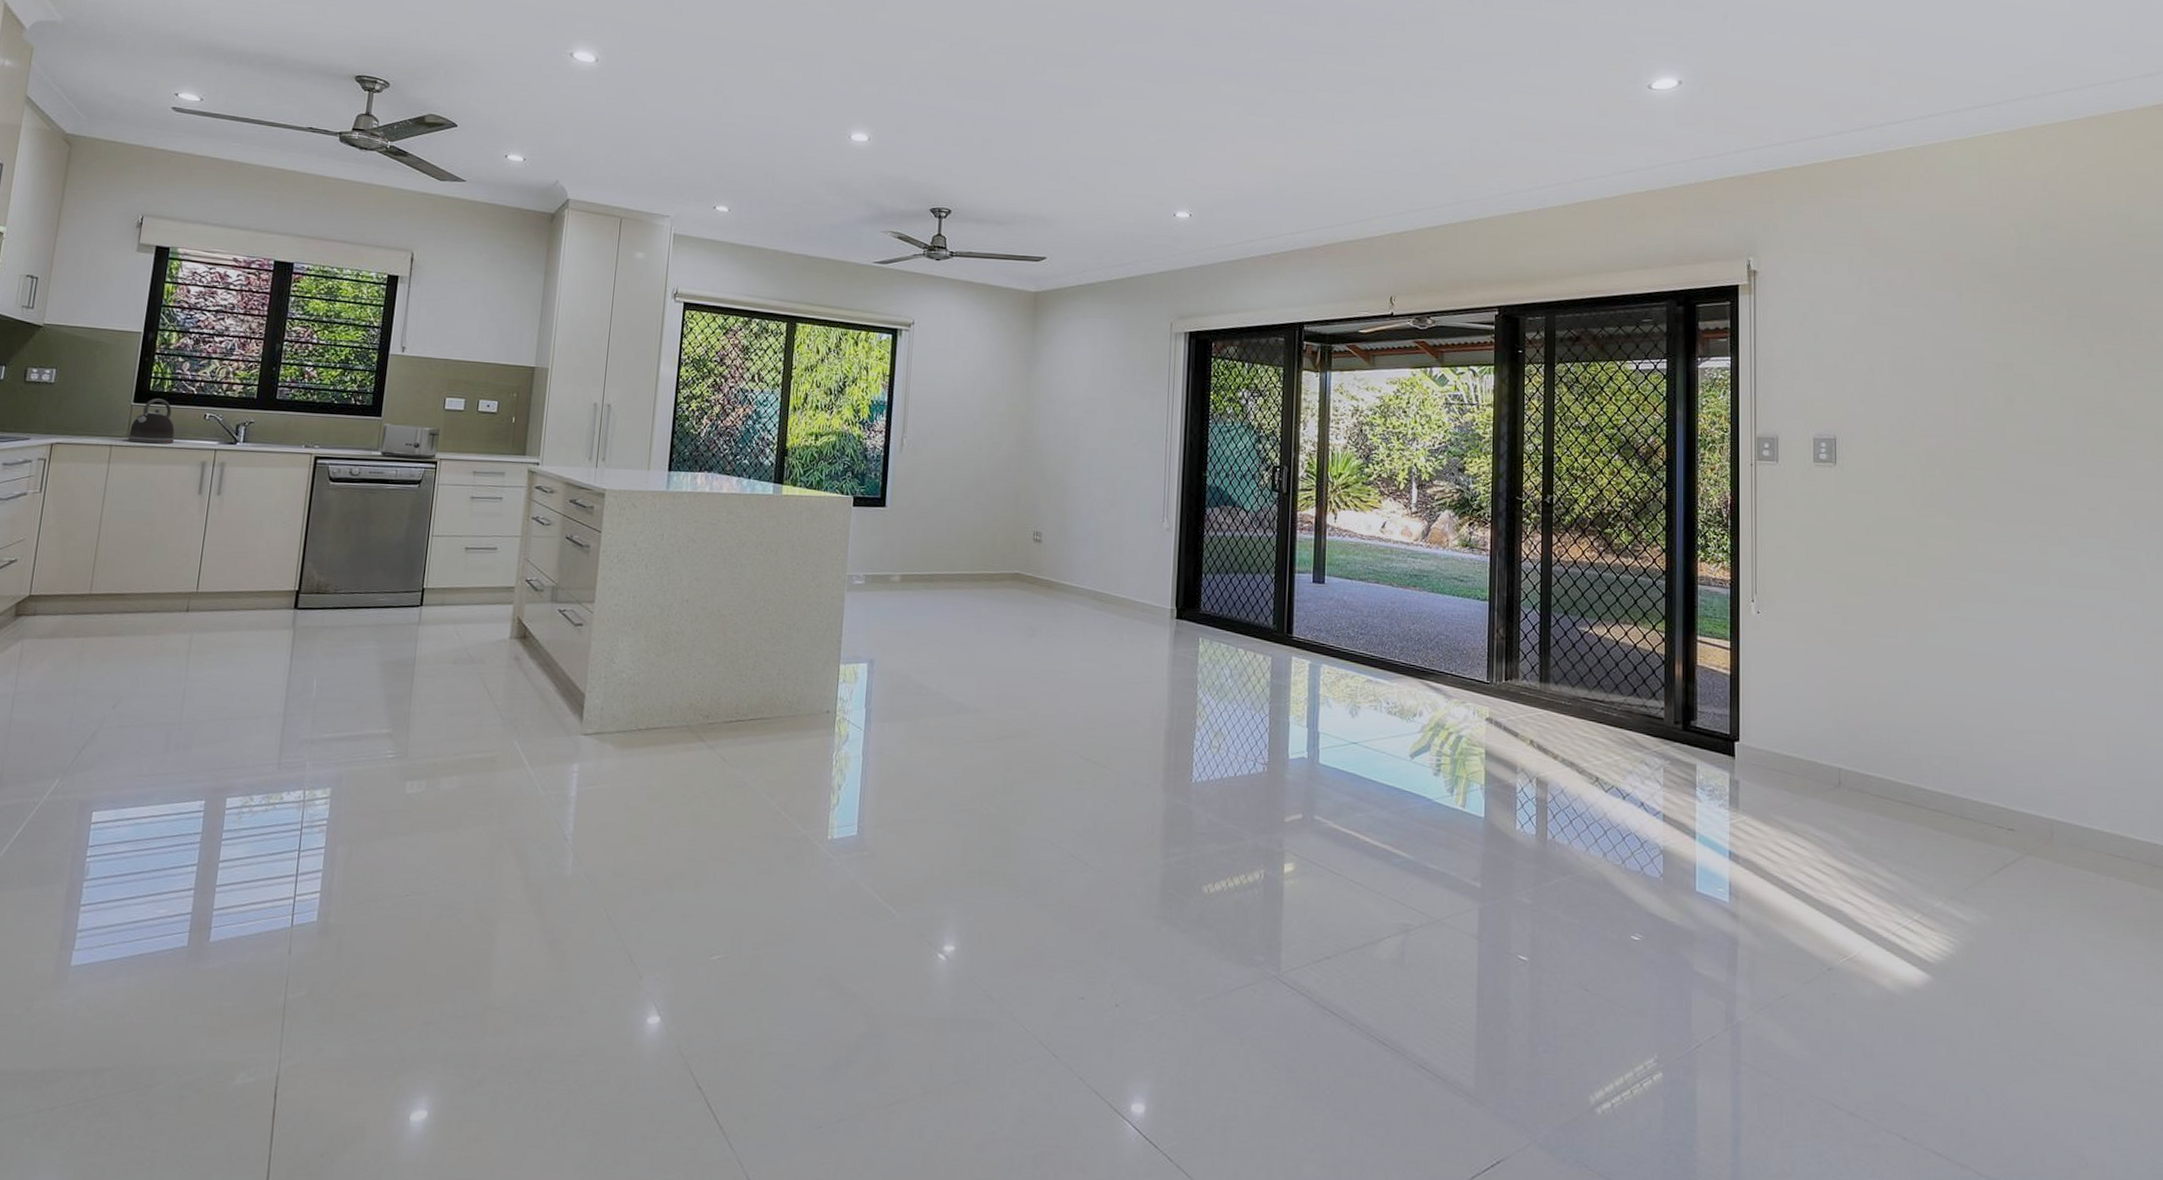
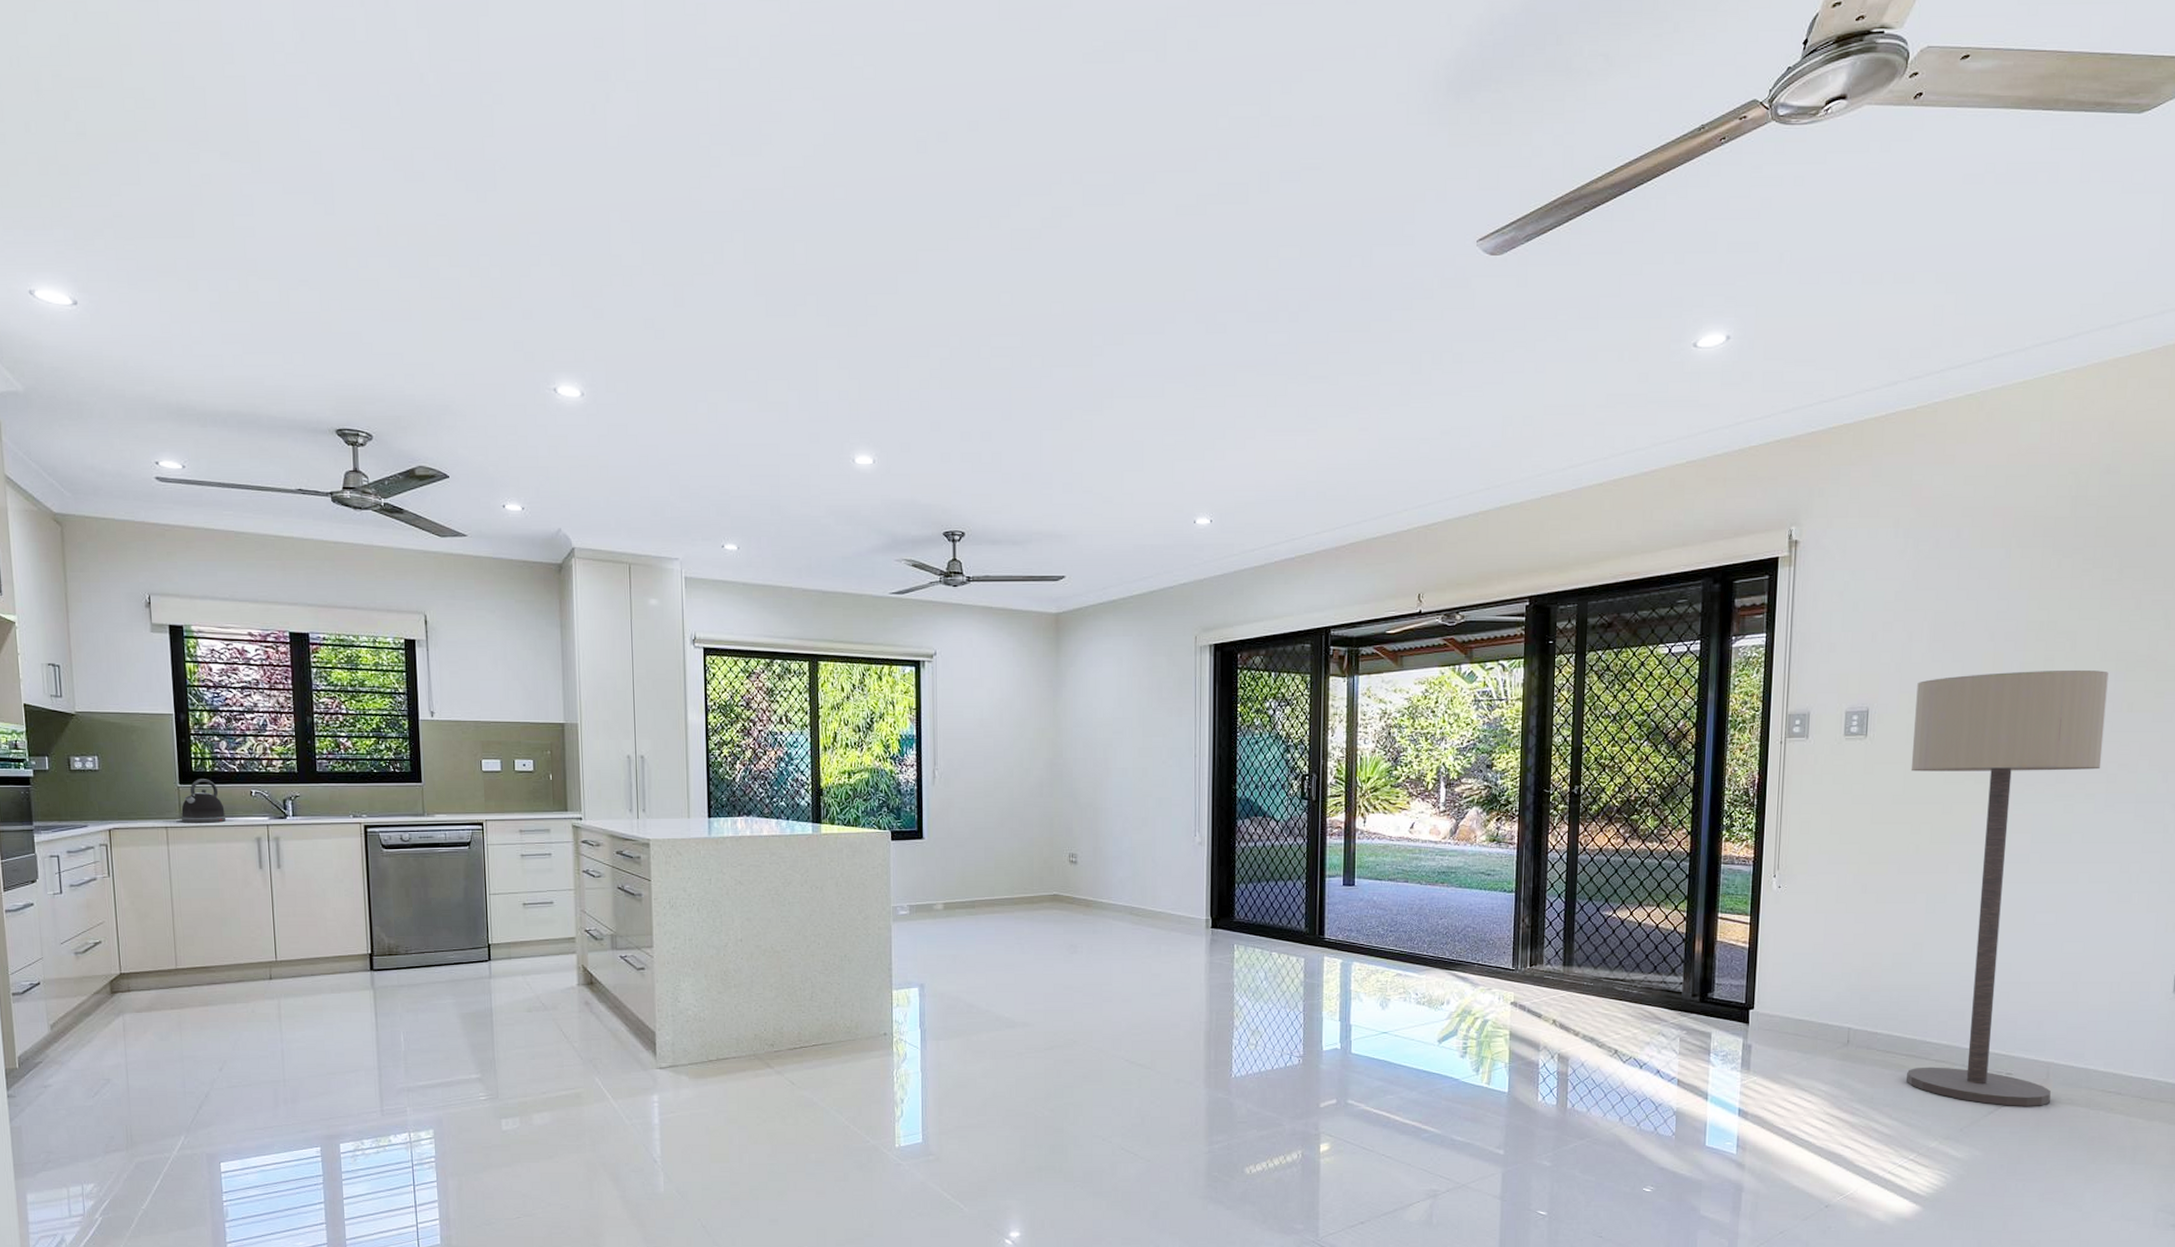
toaster: present [380,423,440,460] -> none [424,788,482,822]
floor lamp: none [1882,409,2072,868] -> present [1907,670,2109,1106]

